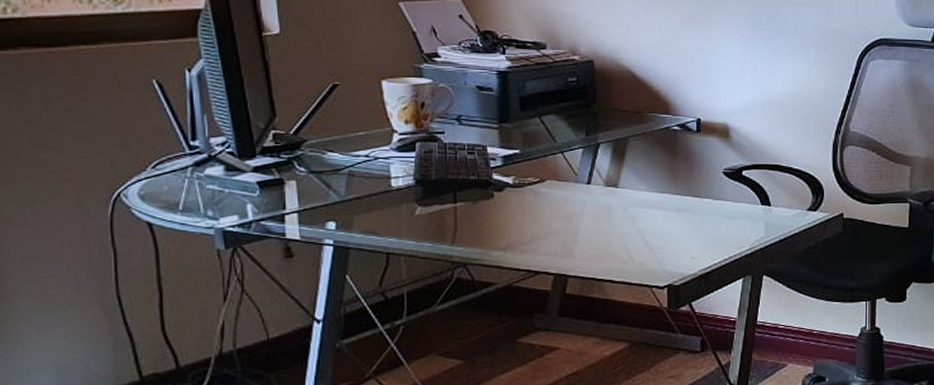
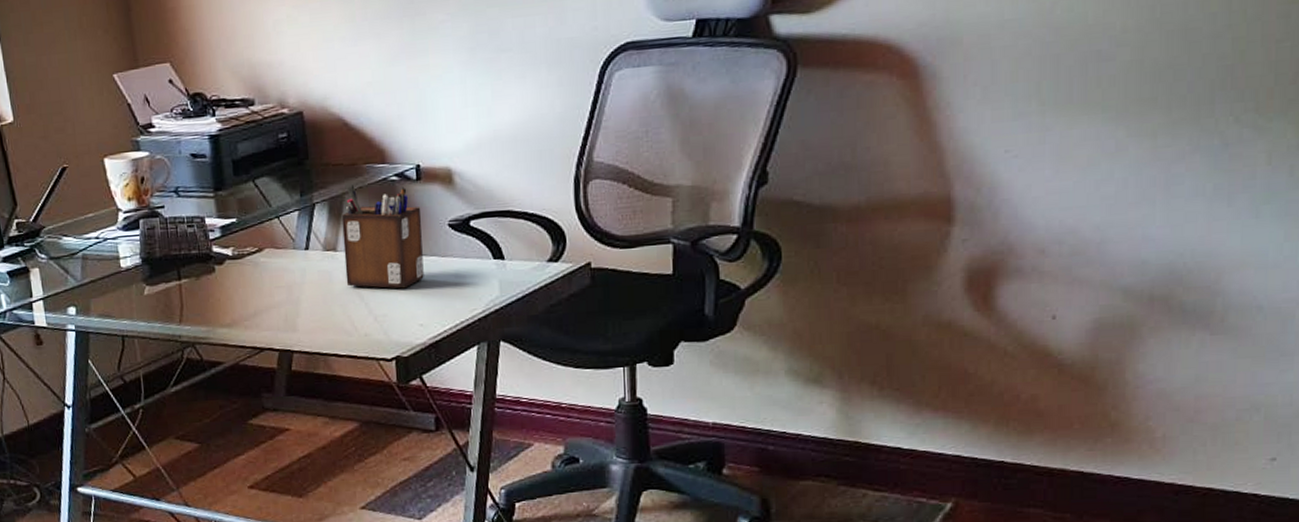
desk organizer: none [624,130,699,225] -> present [341,185,424,289]

